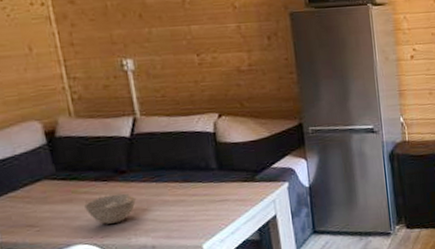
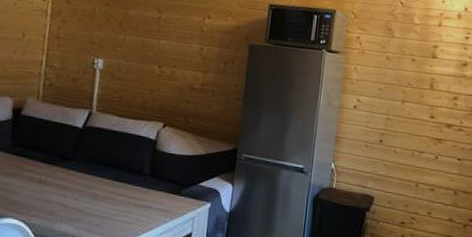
bowl: present [84,193,137,224] -> none [25,177,72,206]

